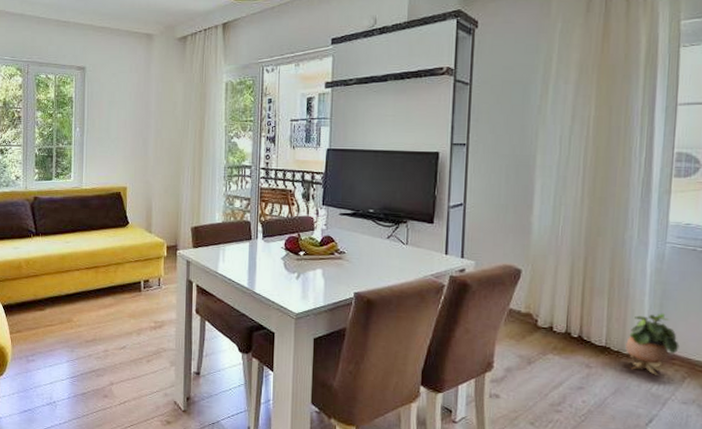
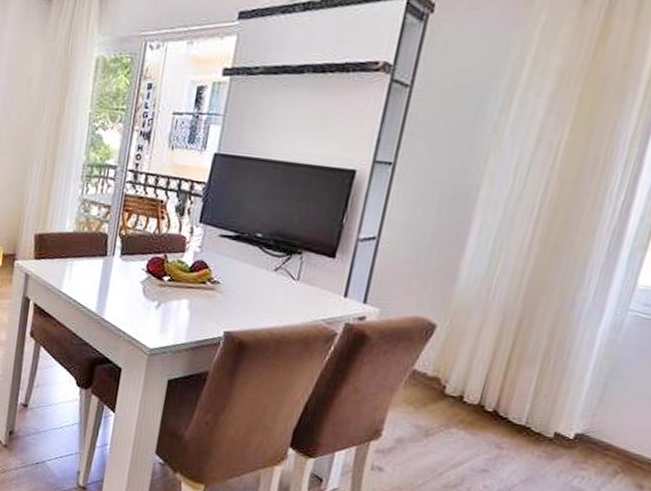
potted plant: present [625,313,680,375] -> none [549,393,619,467]

